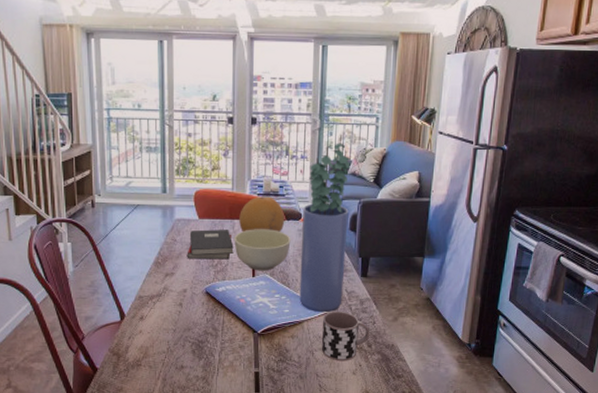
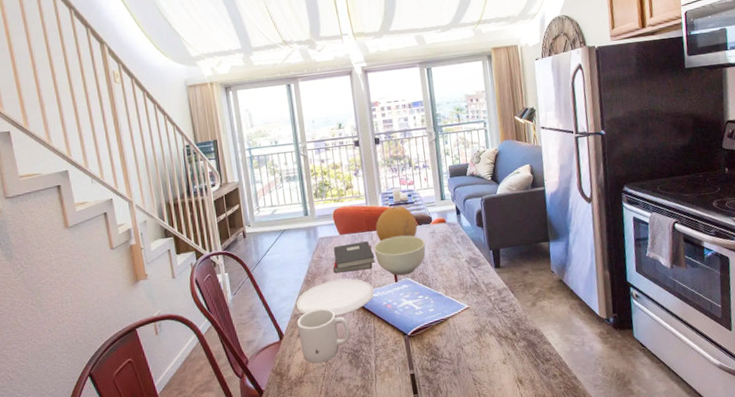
mug: none [141,293,198,349] -> present [297,308,350,364]
plate: none [142,265,228,305] -> present [296,278,374,317]
vase: present [299,135,351,313] -> none [432,142,482,308]
cup: present [321,311,369,361] -> none [466,303,512,353]

